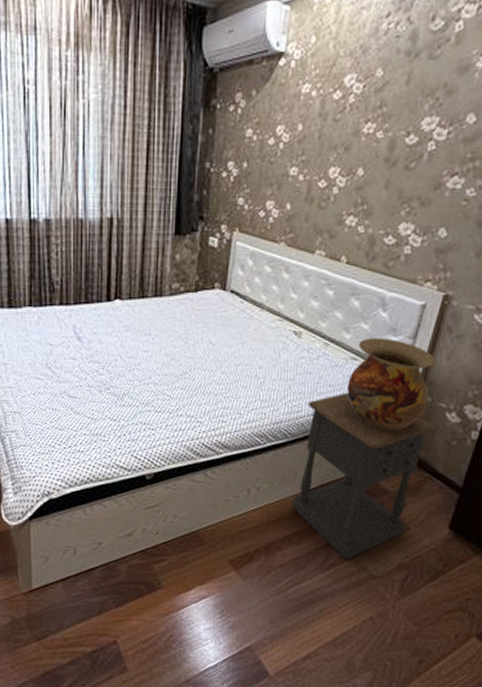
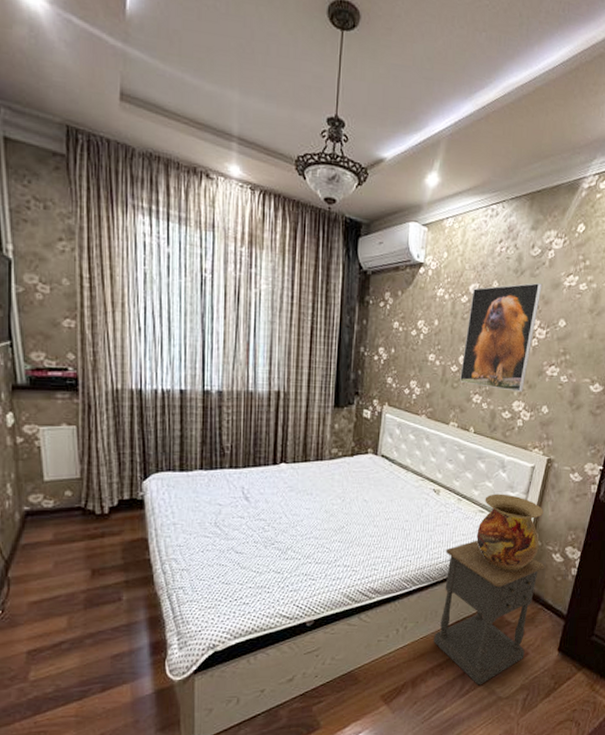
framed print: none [329,67,445,211] -> present [460,283,542,392]

